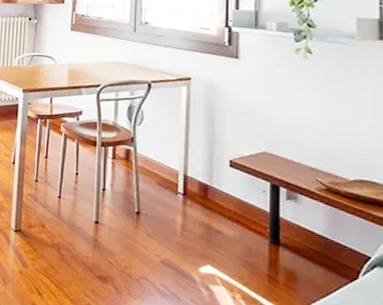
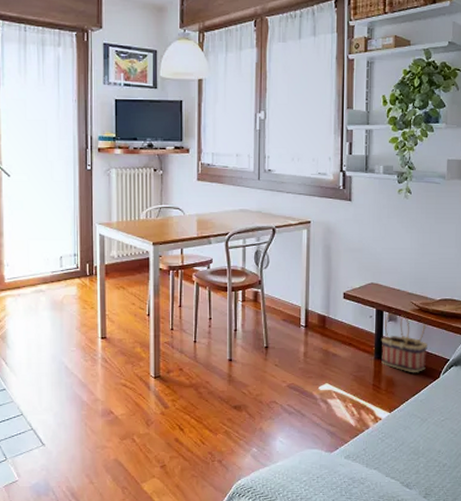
basket: none [277,188,340,269] -> present [381,311,428,373]

